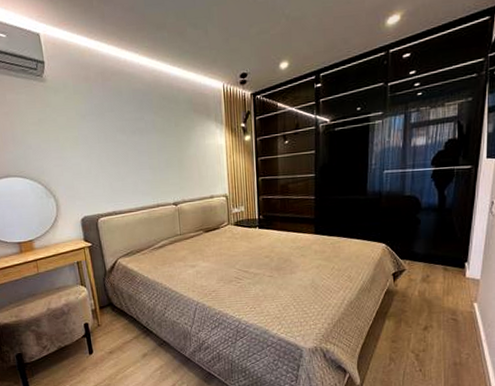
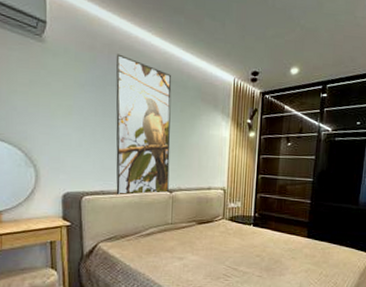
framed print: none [109,80,174,215] -> present [116,54,172,197]

